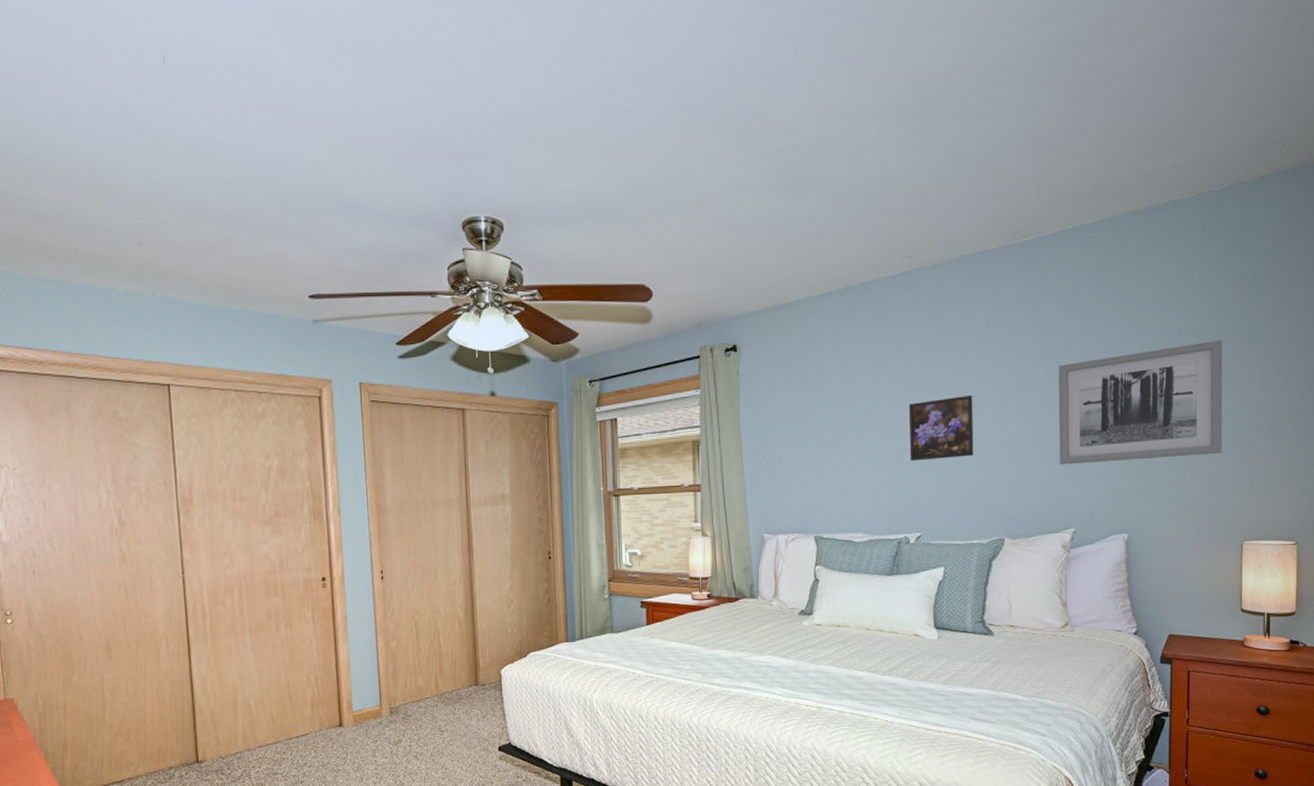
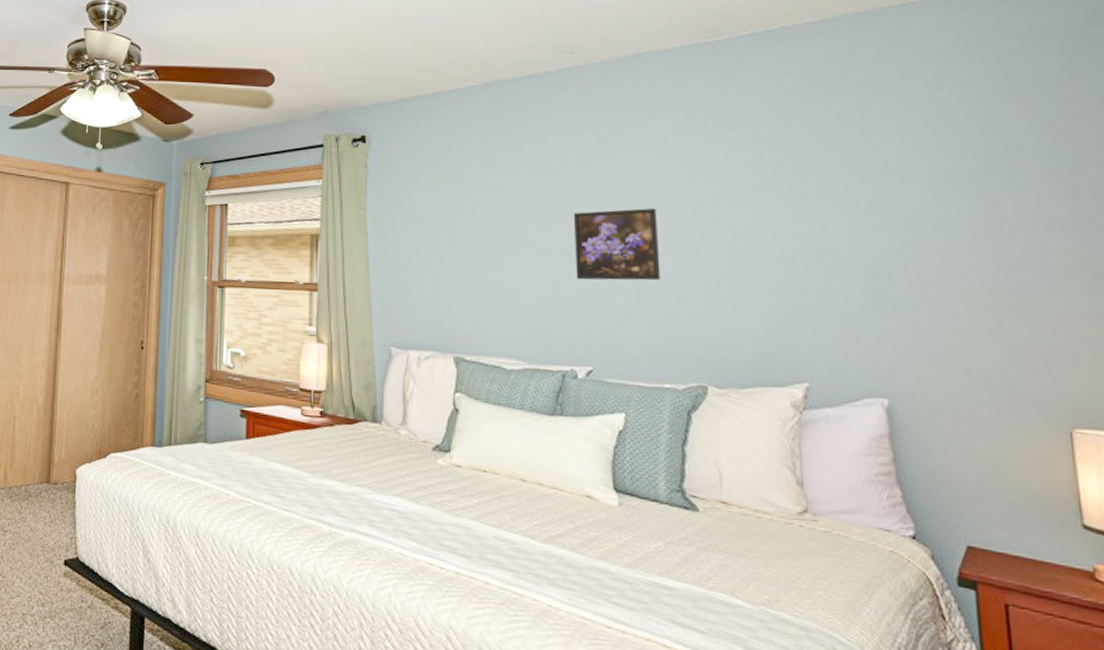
wall art: present [1058,340,1223,465] -> none [770,164,1023,308]

